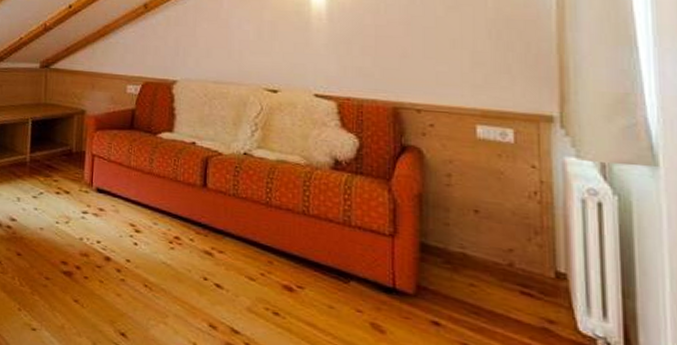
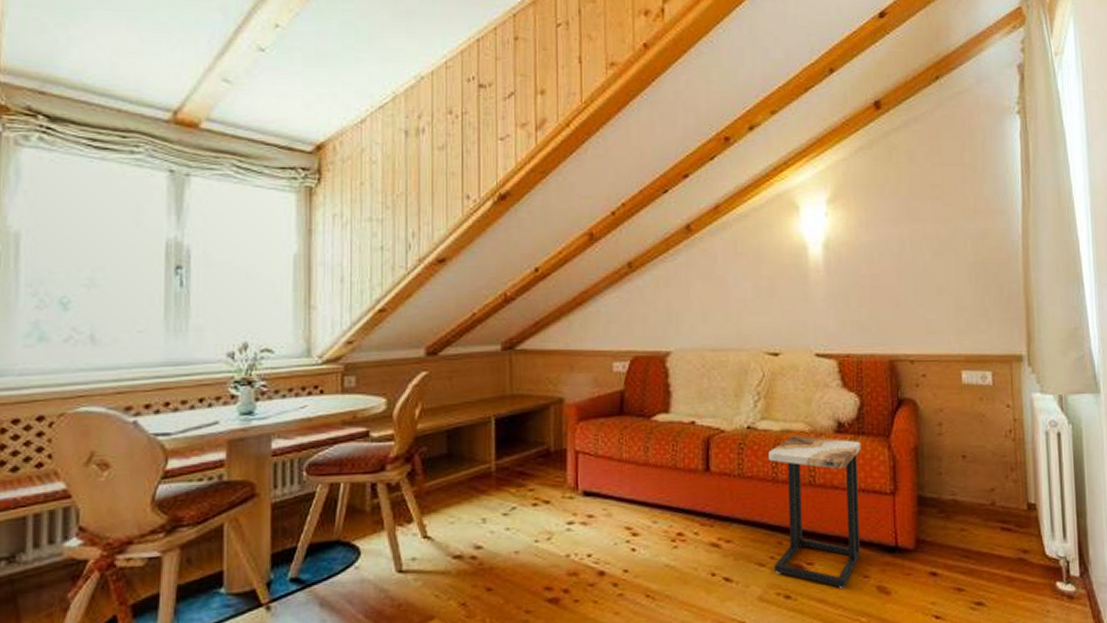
side table: none [263,167,358,318] -> present [769,435,861,589]

